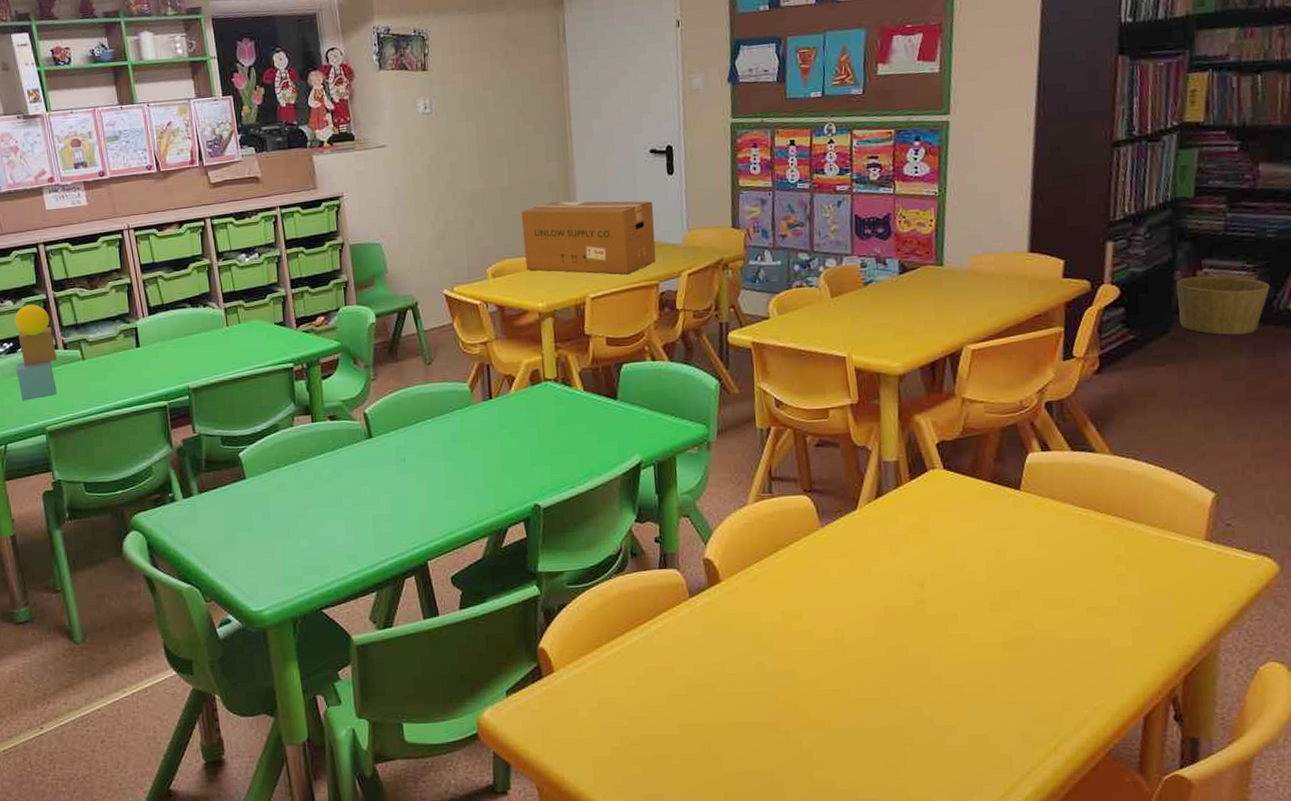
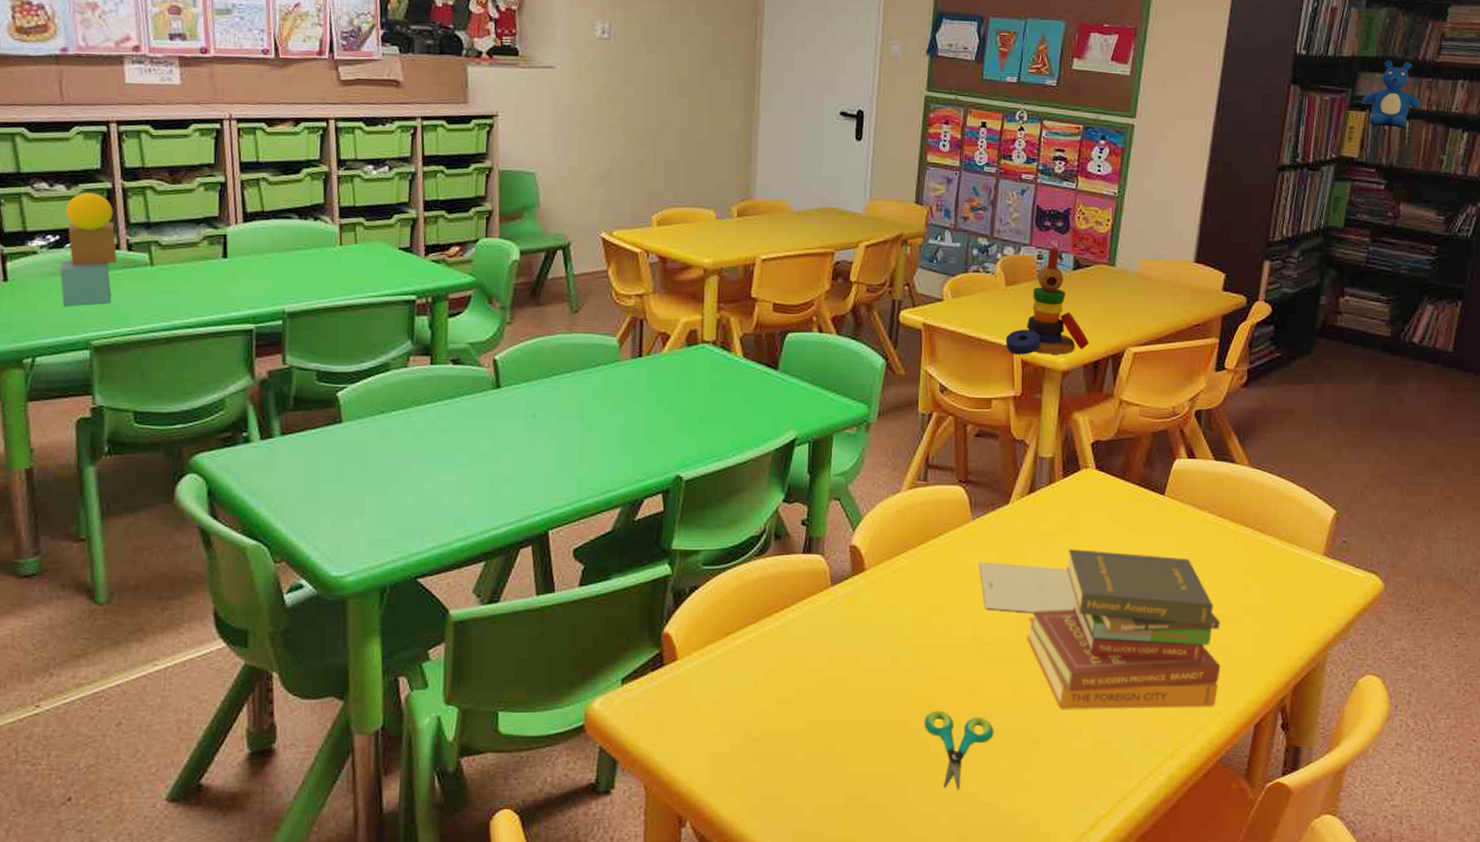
box: present [521,201,656,275] -> none [695,152,838,239]
scissors: none [793,711,865,787] -> present [924,710,994,790]
paper: none [833,567,937,614] -> present [979,562,1077,612]
stacking toy: none [836,254,924,364] -> present [1005,247,1089,355]
books: none [888,549,1100,707] -> present [1027,549,1221,709]
basket: present [1175,275,1271,336] -> none [1320,302,1400,362]
teddy bear: none [1202,12,1274,85] -> present [1362,60,1421,128]

